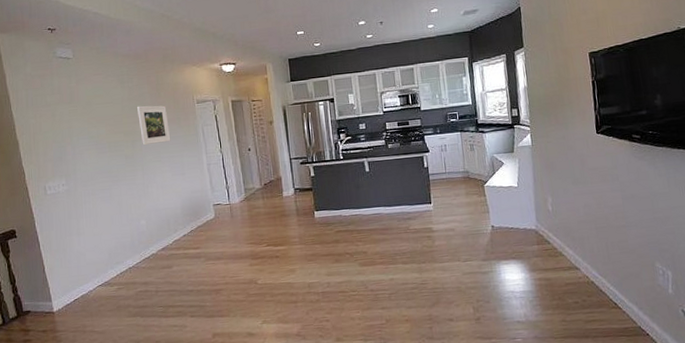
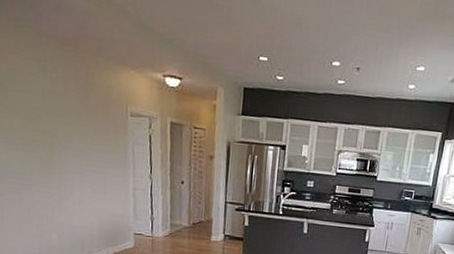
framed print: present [136,105,171,146] -> none [58,103,96,154]

